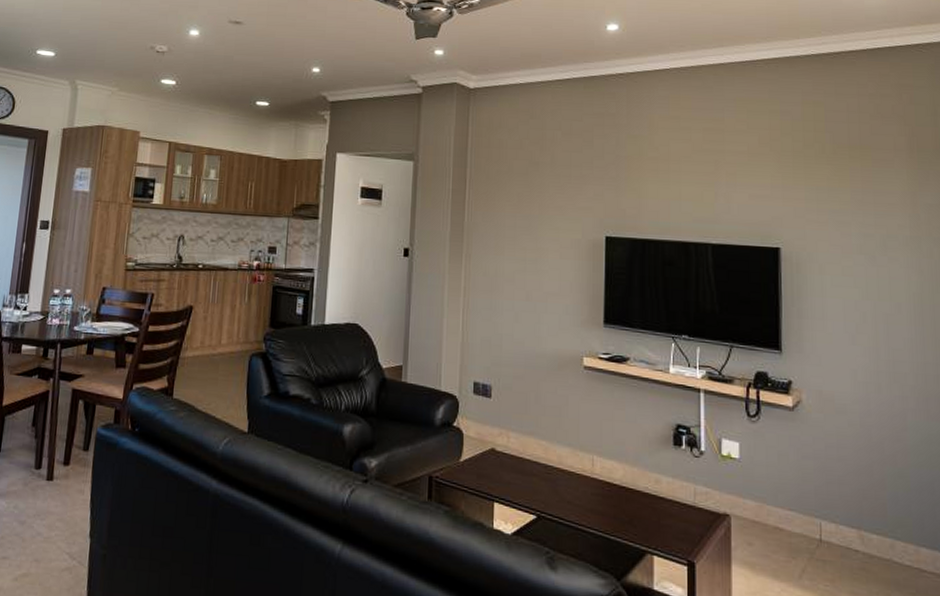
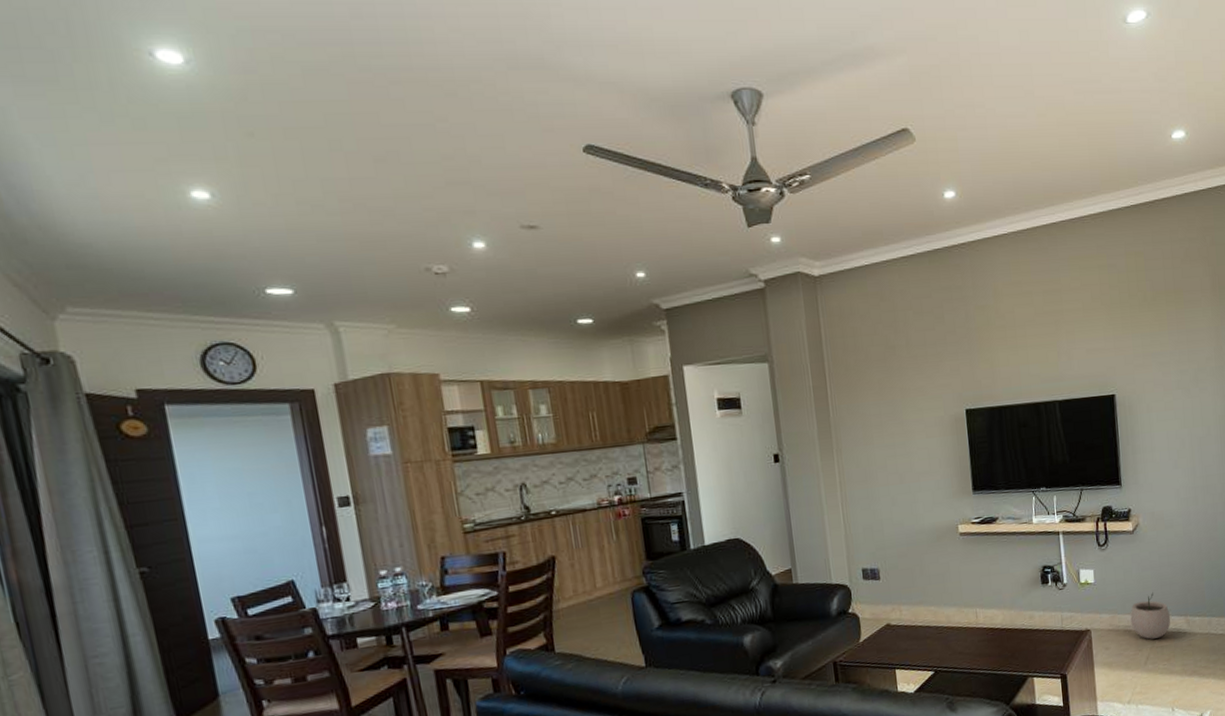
plant pot: none [783,488,838,549] -> present [1130,592,1171,640]

